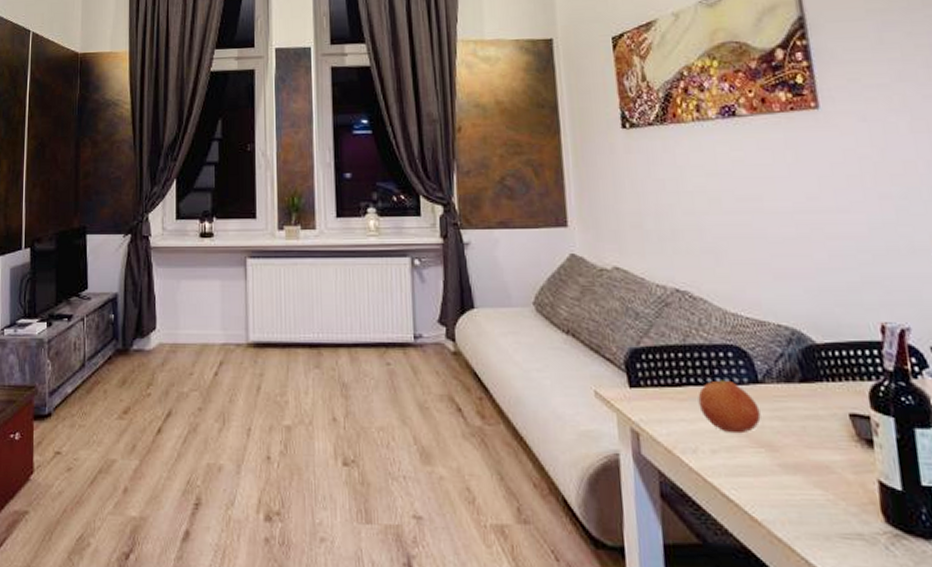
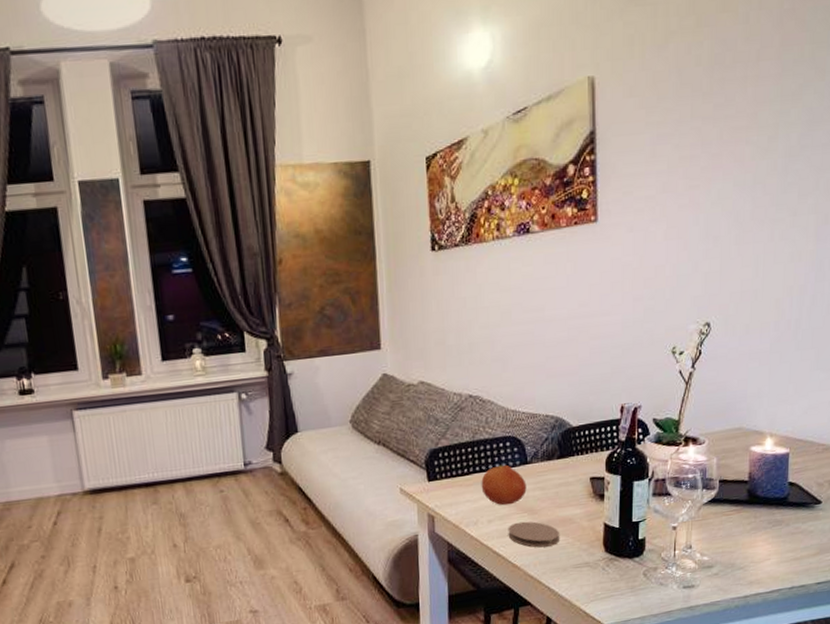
coaster: none [739,459,816,501] -> present [508,521,560,548]

